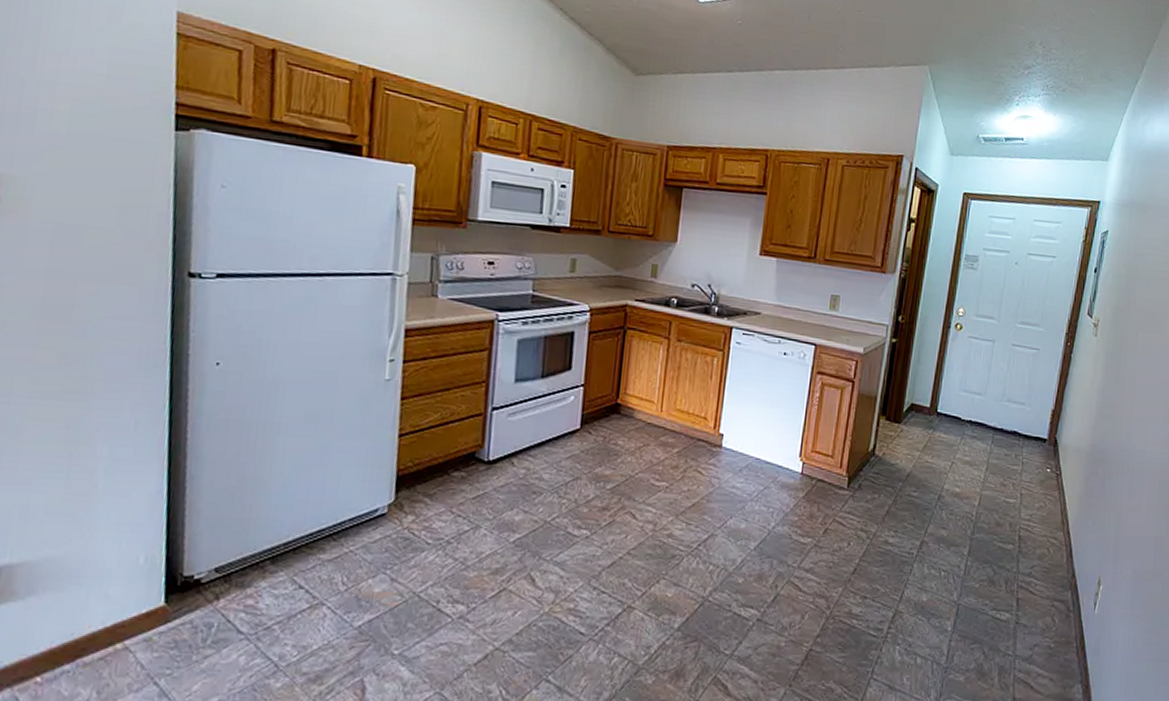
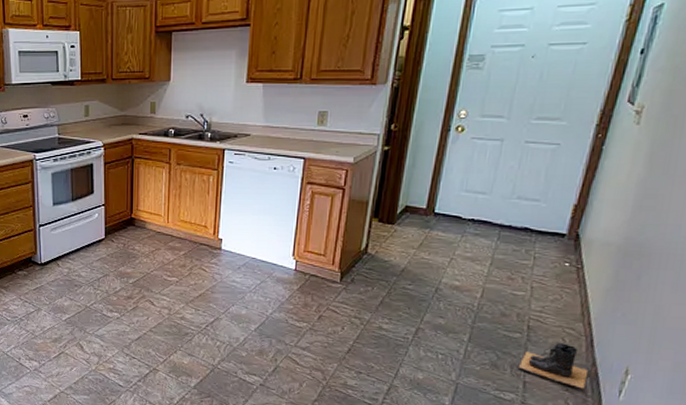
boots: none [1011,554,1070,603] -> present [517,343,589,389]

